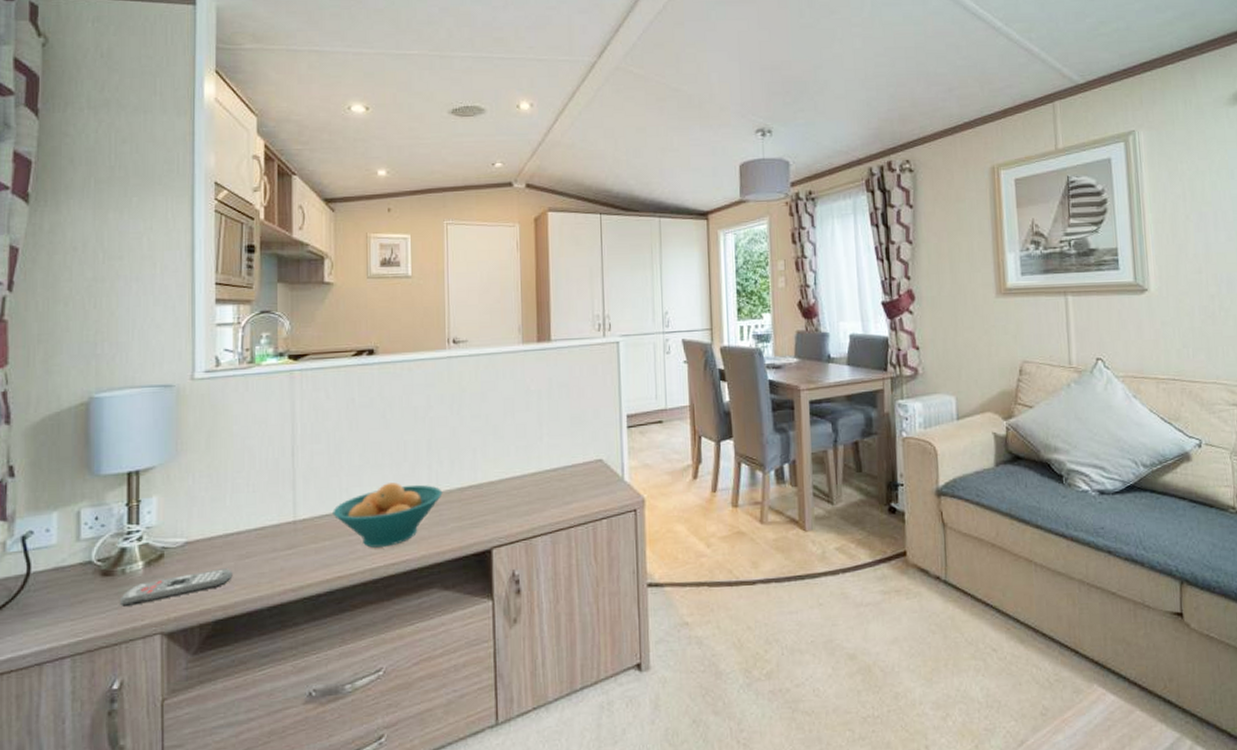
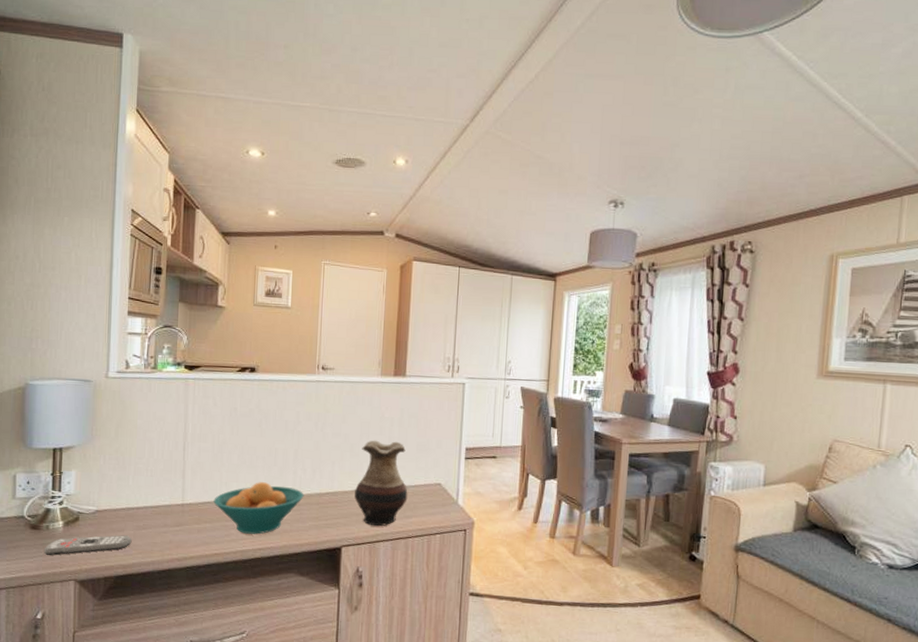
vase: none [503,416,565,519] -> present [354,440,408,527]

